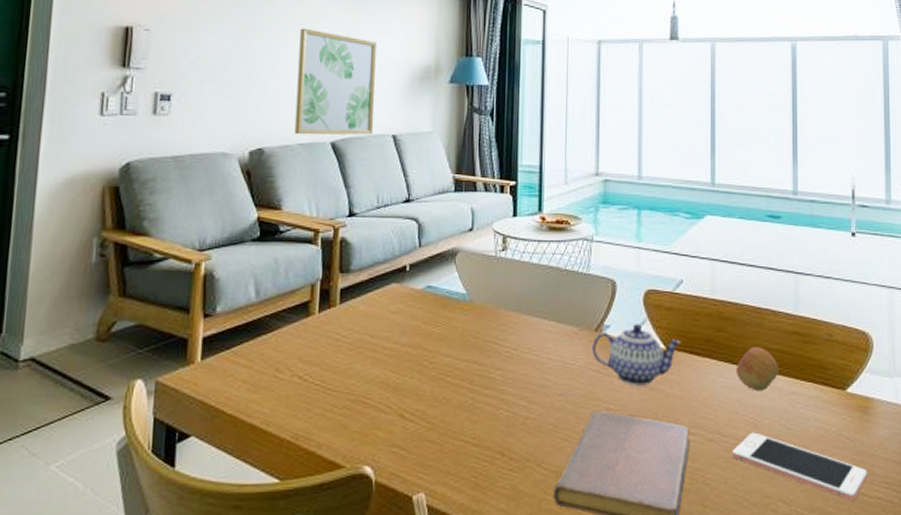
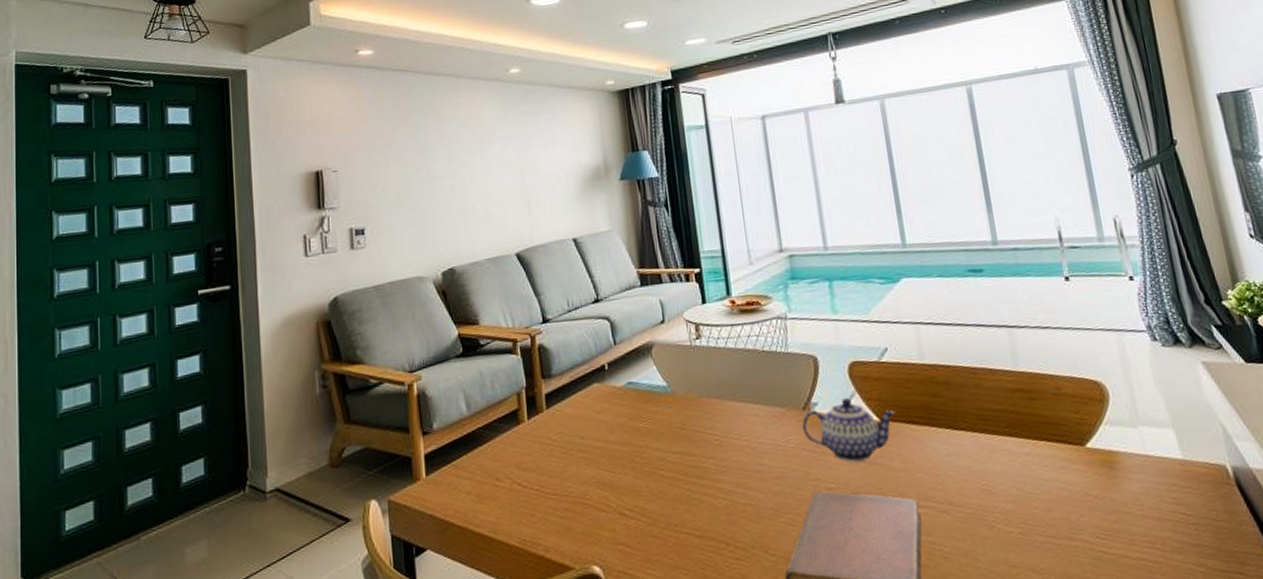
wall art: present [294,28,376,135] -> none [472,147,555,251]
cell phone: present [732,432,868,501] -> none [968,499,1125,564]
fruit: present [735,347,780,392] -> none [958,409,1007,456]

